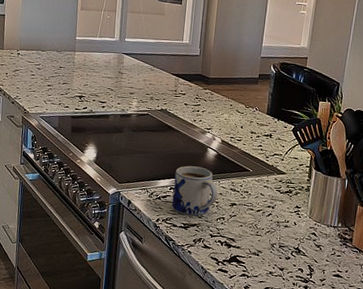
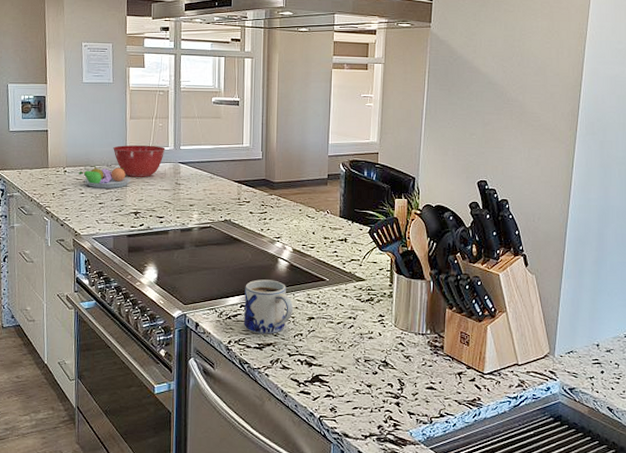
fruit bowl: none [31,50,78,73] -> present [79,165,131,189]
mixing bowl: none [63,33,112,65] -> present [113,145,166,177]

